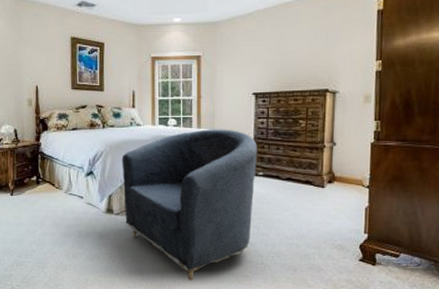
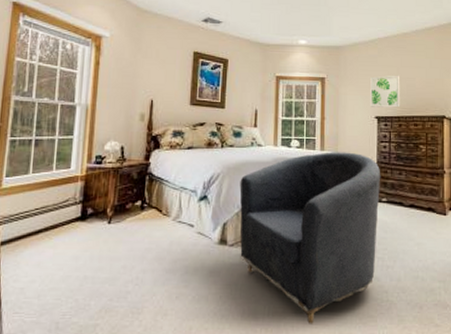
wall art: none [248,48,281,84] -> present [370,75,401,108]

